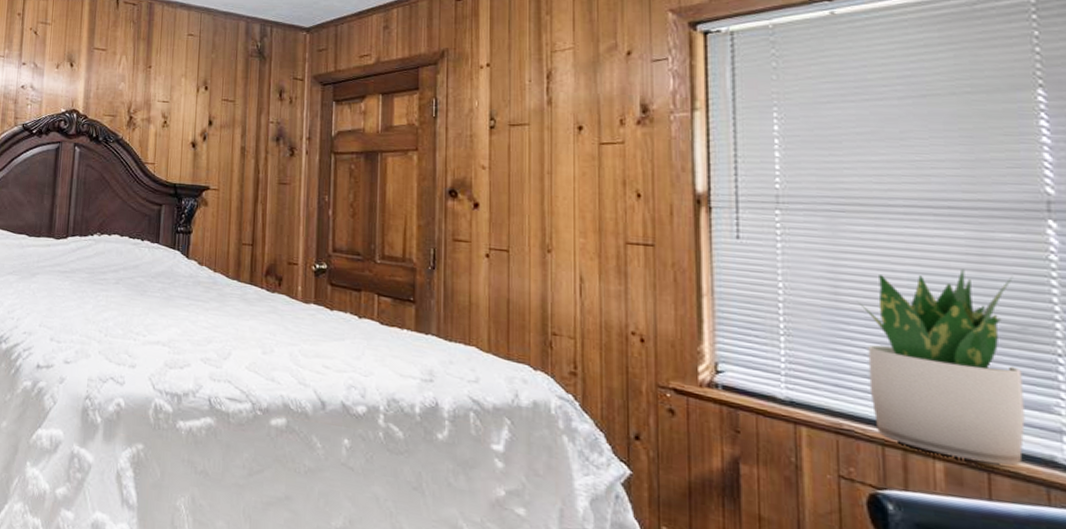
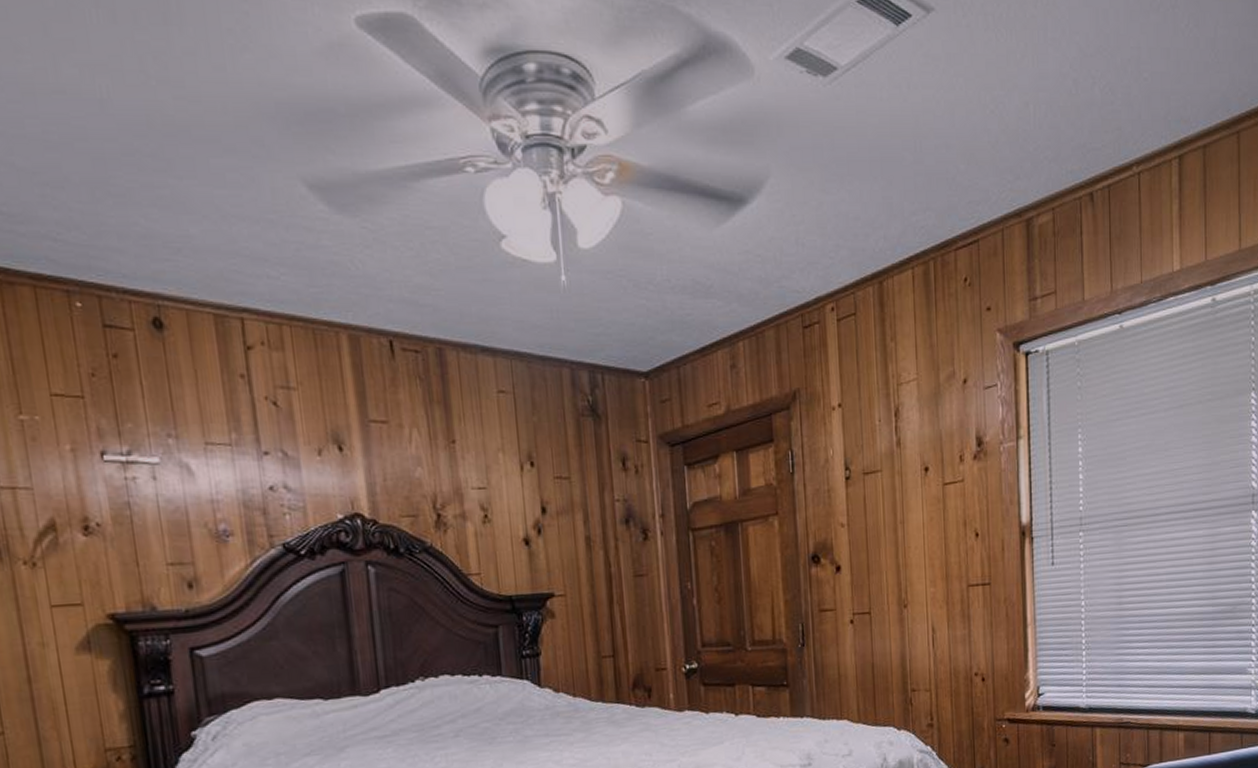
planter: present [858,269,1025,467] -> none [1135,564,1231,727]

